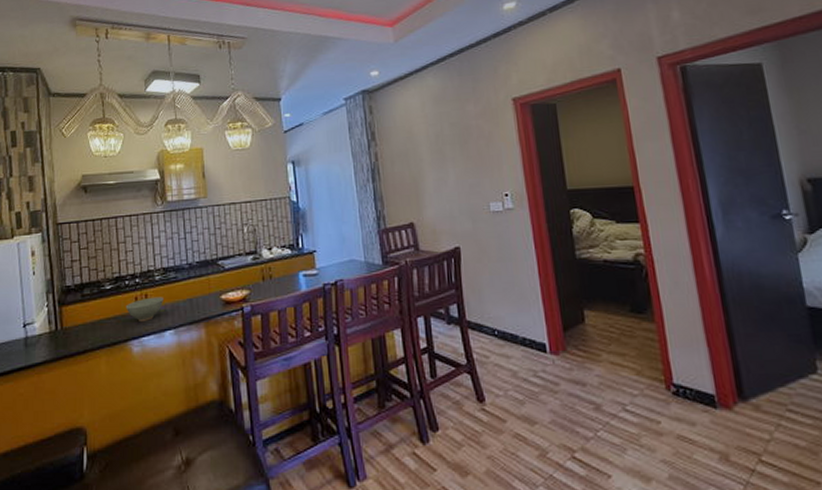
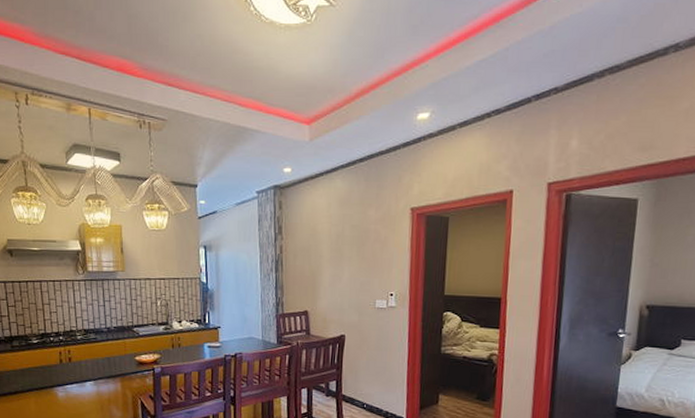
bowl: present [125,297,163,323] -> none [51,353,84,373]

